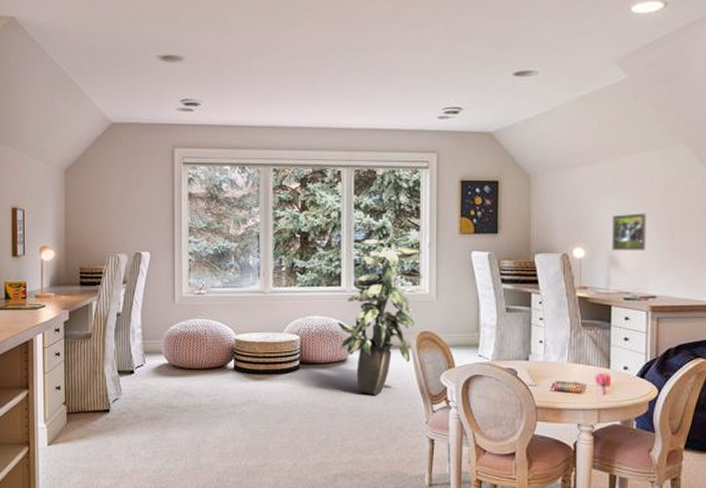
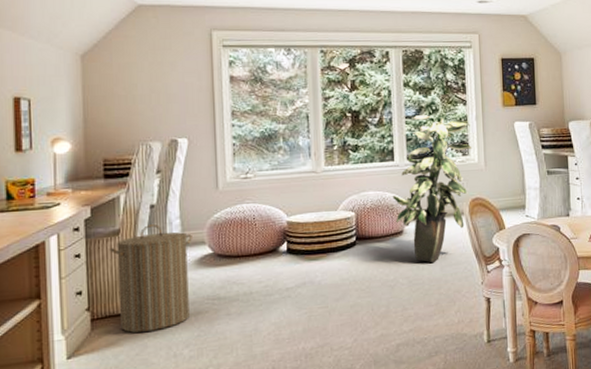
laundry hamper: none [83,330,151,431] -> present [109,223,192,333]

